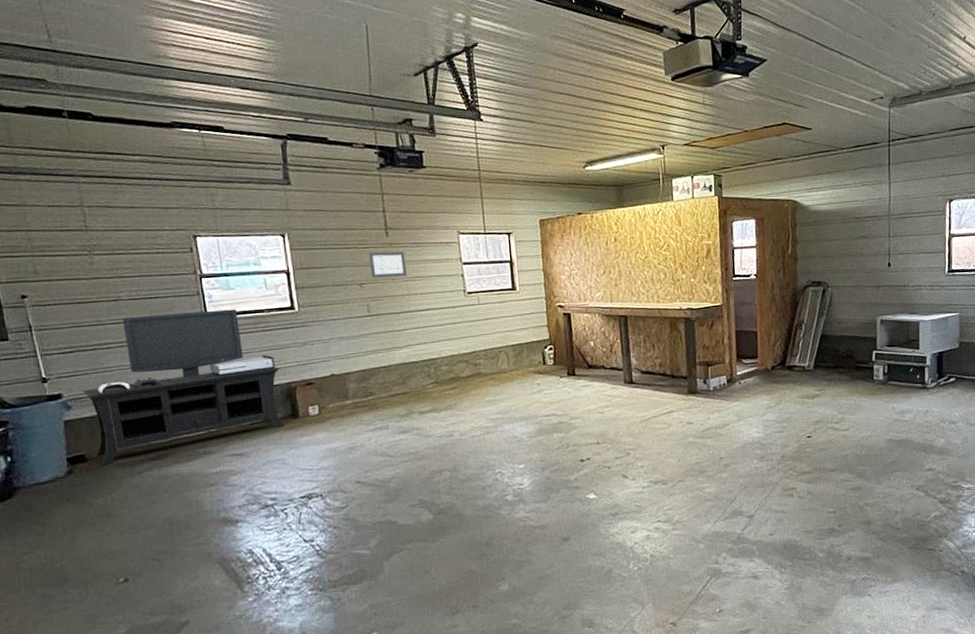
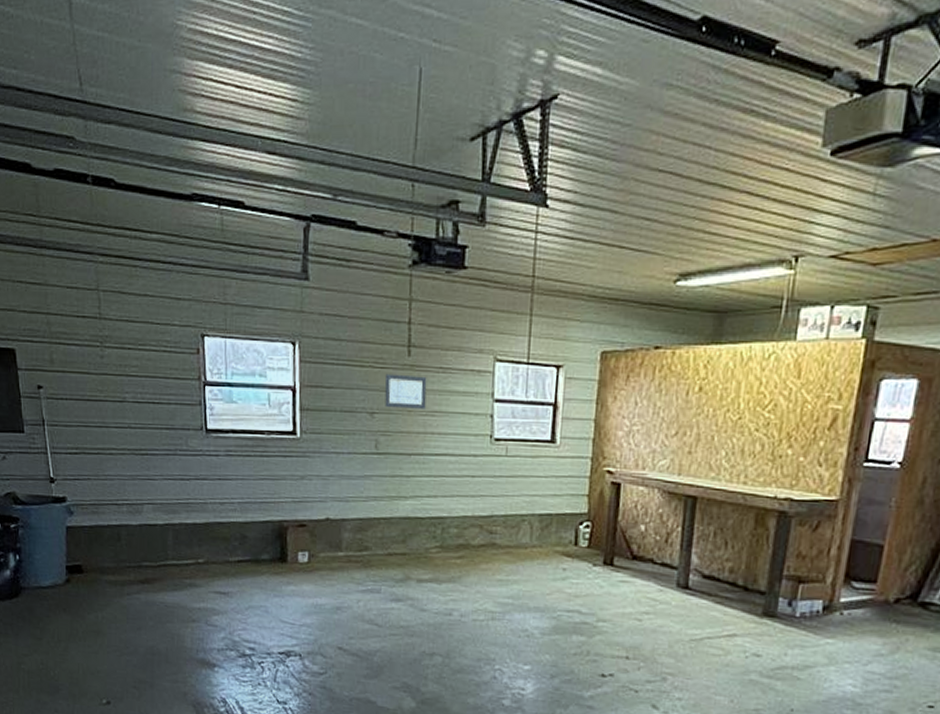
media console: present [82,309,285,464] -> none [84,421,274,579]

